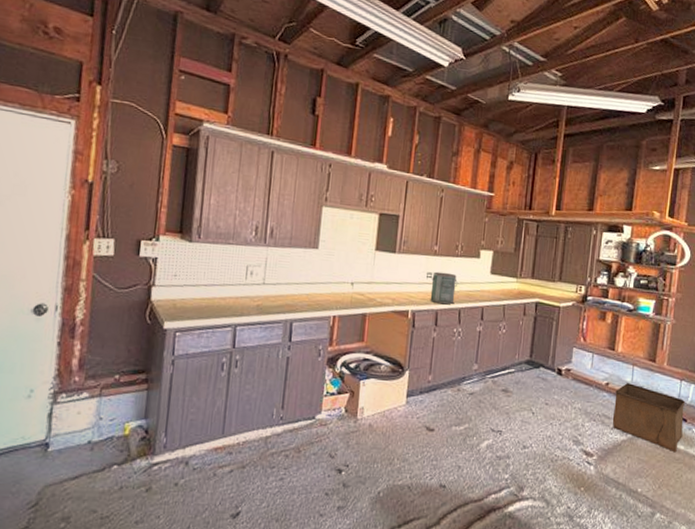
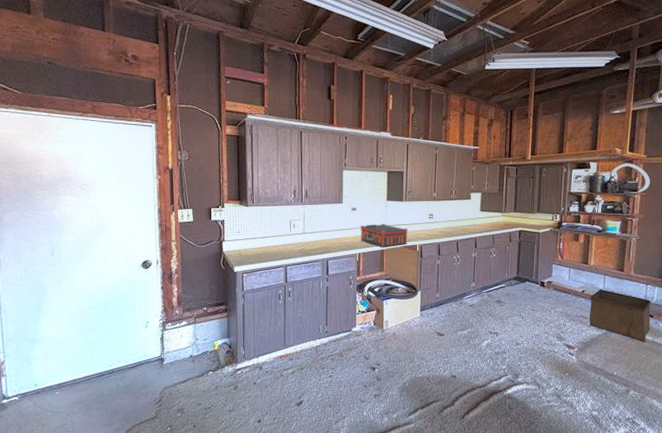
toolbox: none [327,255,399,311] -> present [350,208,408,248]
paint can: present [430,271,459,305] -> none [433,213,455,238]

